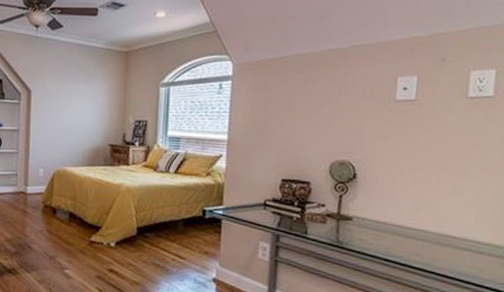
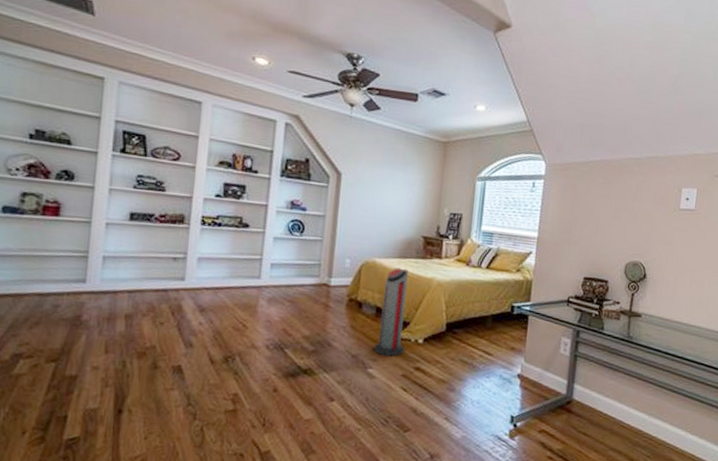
air purifier: none [69,175,97,259] -> present [374,268,408,357]

